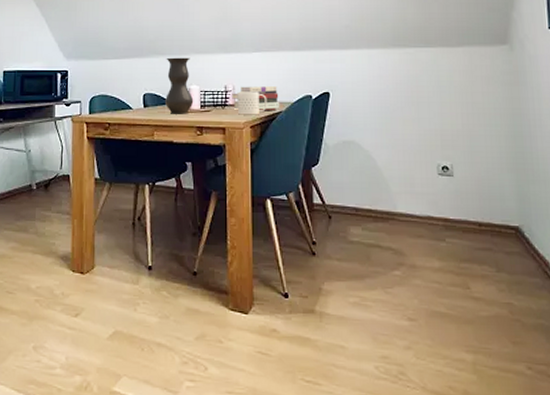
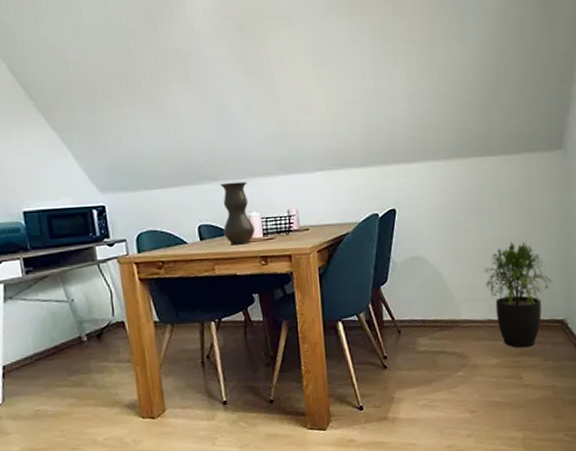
books: present [232,86,280,111] -> none [295,207,347,235]
mug: present [237,91,267,115] -> none [301,214,334,240]
potted plant: none [422,135,506,253] -> present [483,241,555,348]

